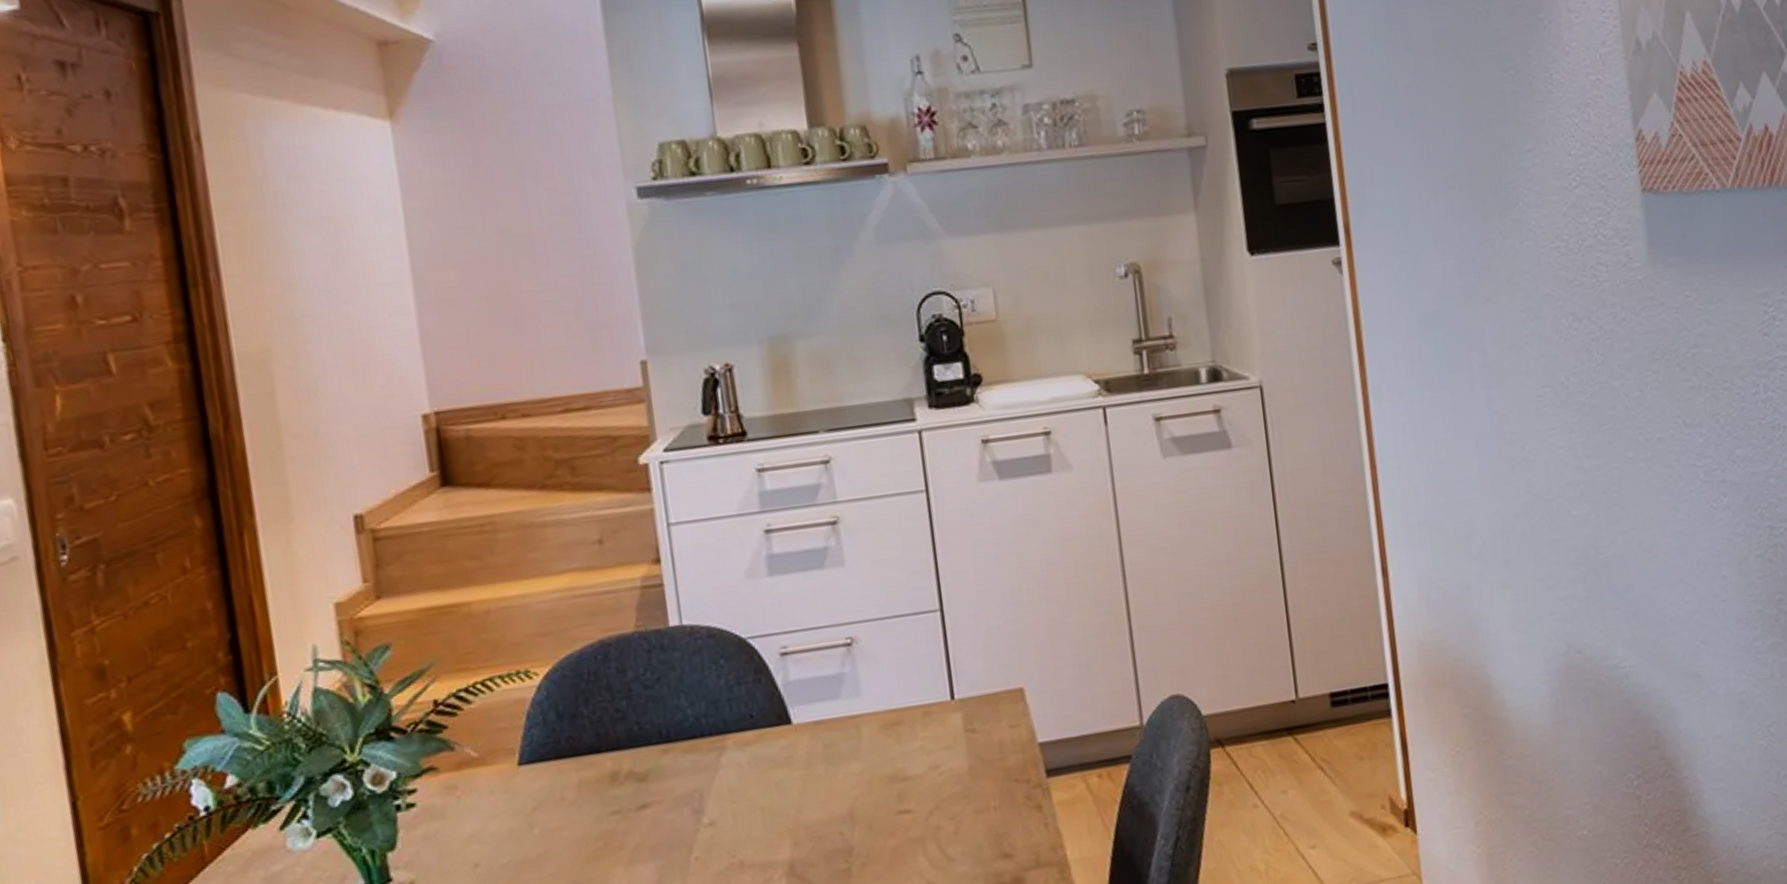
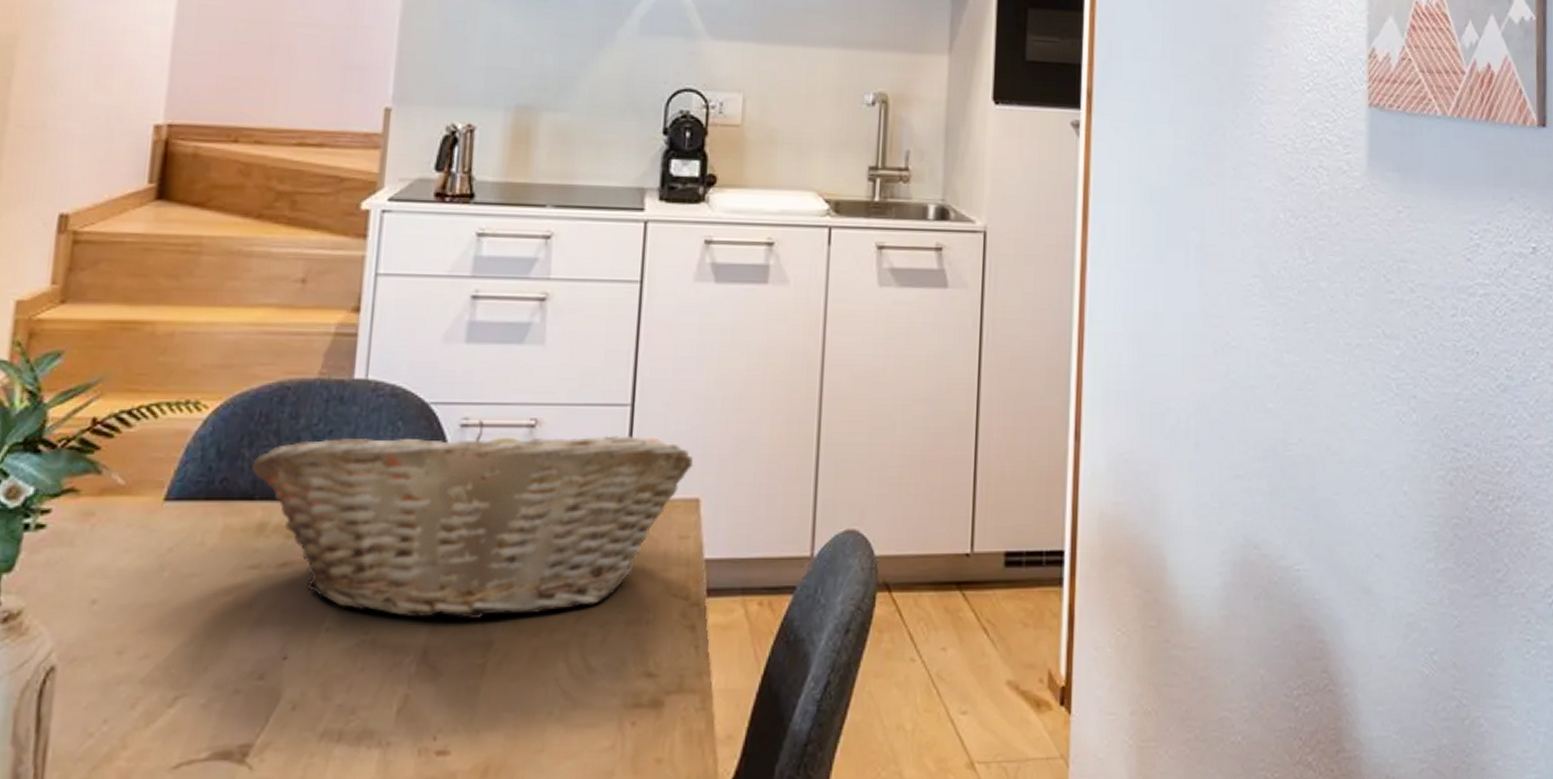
fruit basket: none [592,638,1012,837] -> present [252,420,694,620]

